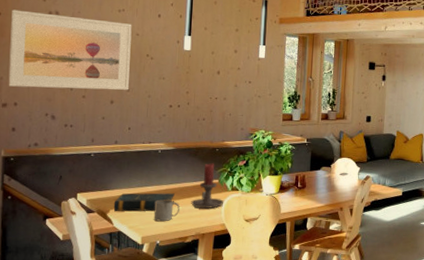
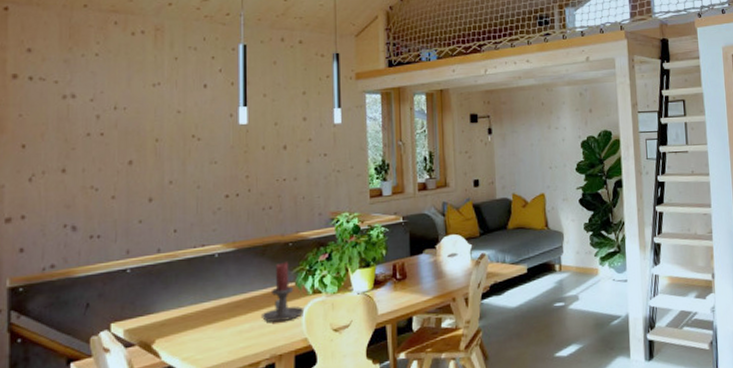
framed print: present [8,9,132,90] -> none [12,97,171,195]
book: present [113,192,175,212] -> none [160,307,239,341]
mug: present [153,199,180,222] -> none [214,316,247,347]

